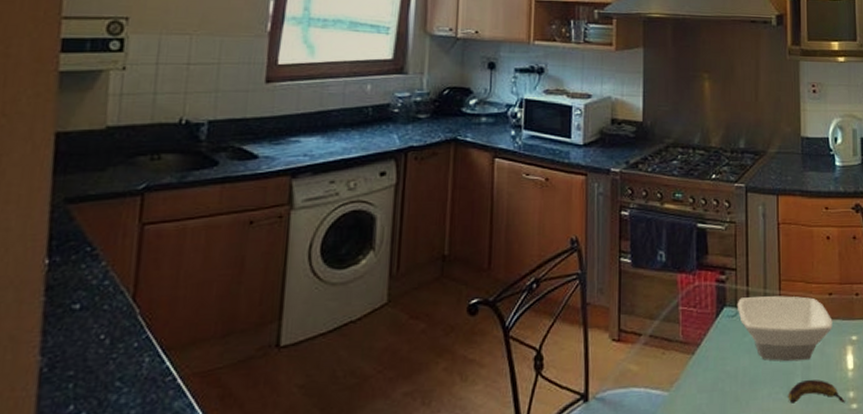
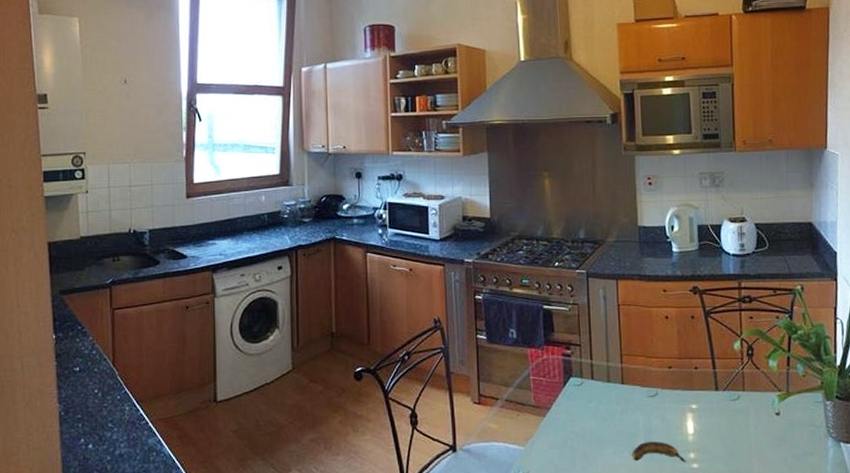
bowl: present [737,296,833,362] -> none [582,368,673,425]

